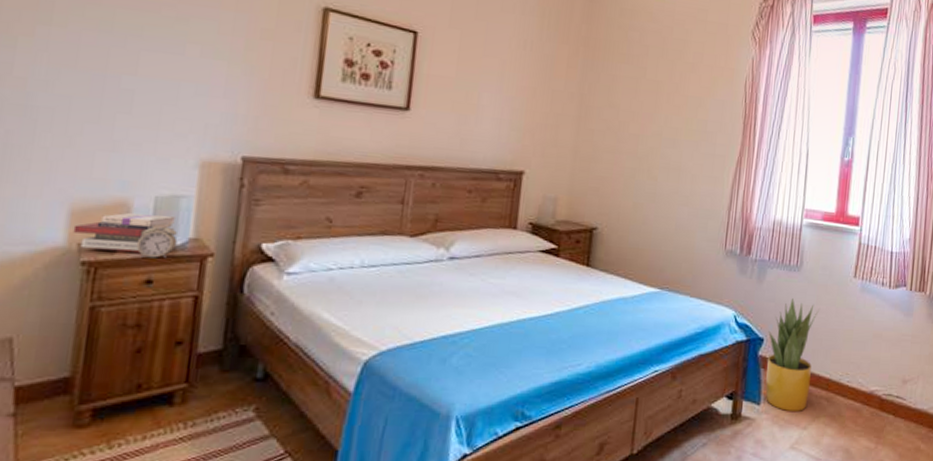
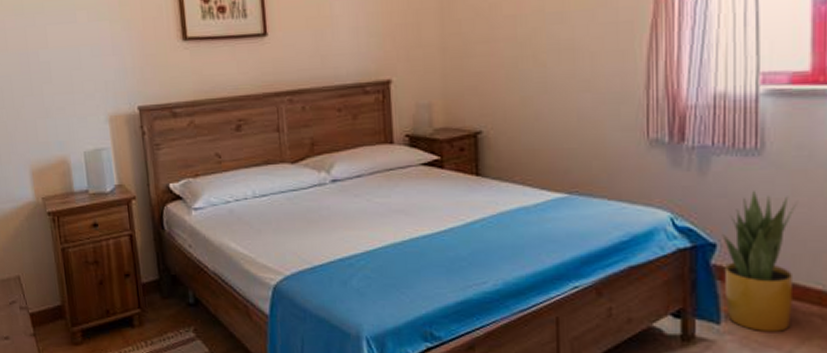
books: present [72,212,175,254] -> none [36,167,102,202]
alarm clock: present [136,222,178,258] -> none [79,174,108,205]

